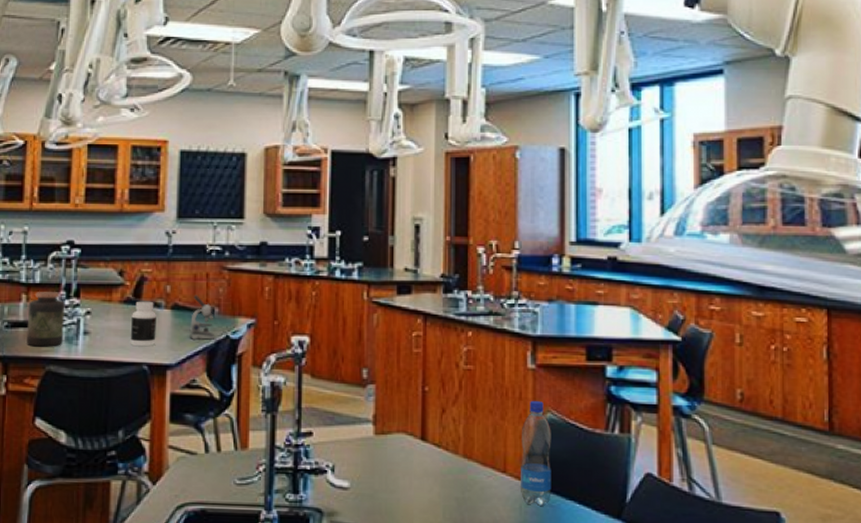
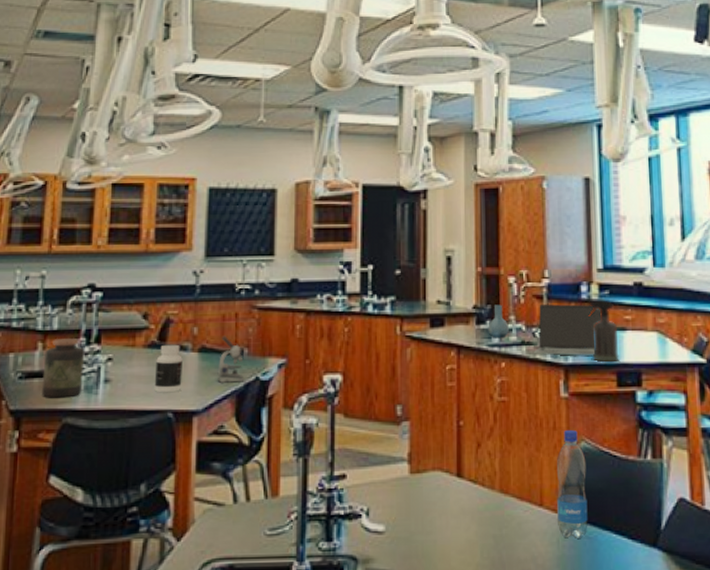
flask: none [455,274,478,308] -> present [488,304,510,339]
laptop: none [500,276,573,330] -> present [533,304,602,357]
spray bottle: none [559,273,590,335] -> present [588,300,619,362]

